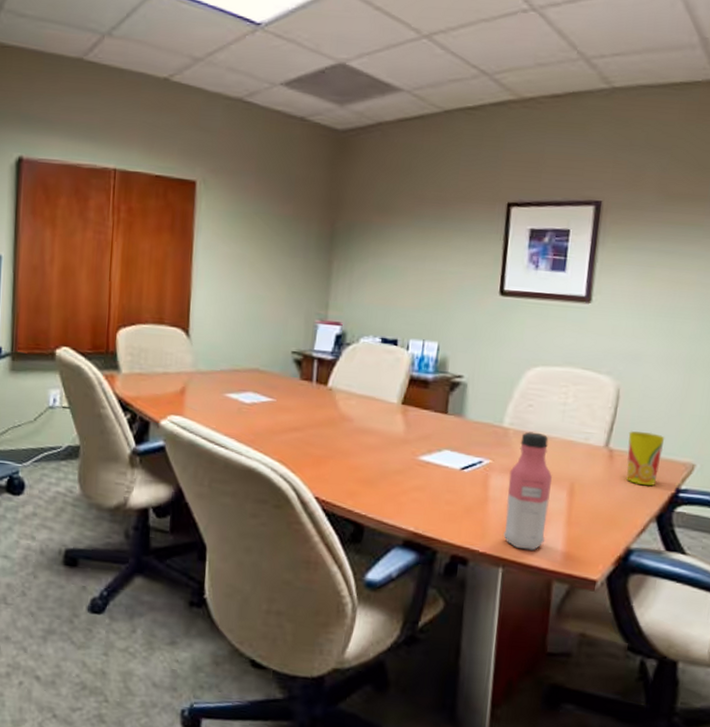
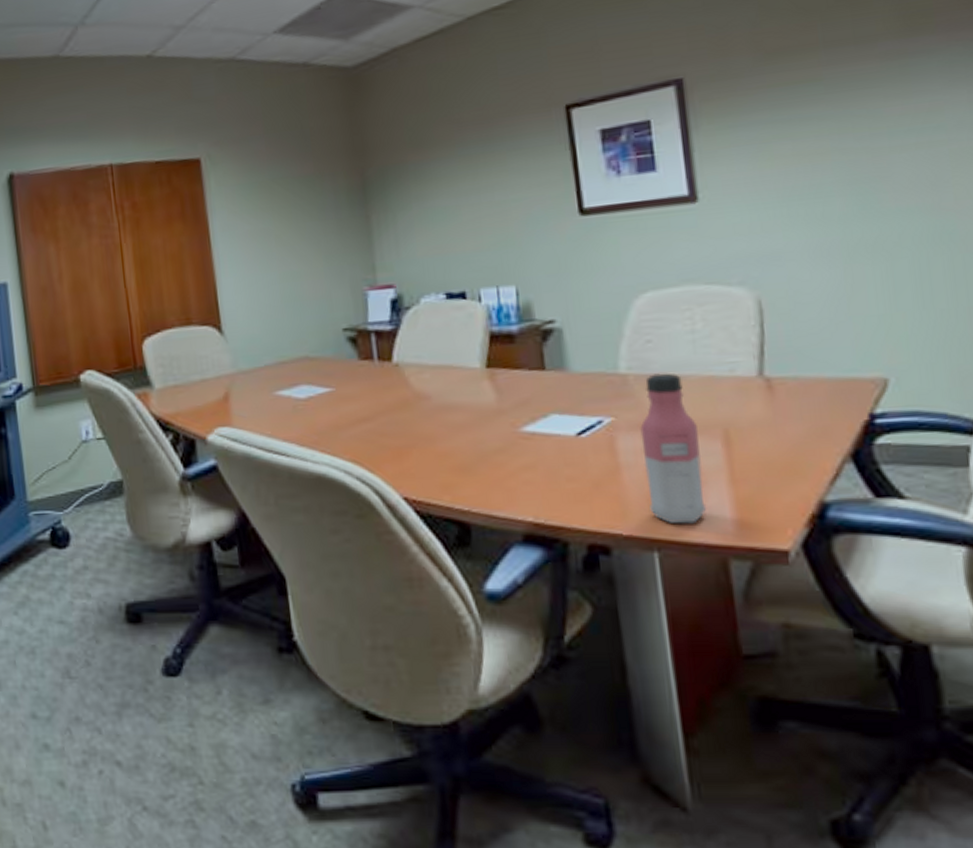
cup: present [626,430,665,486] -> none [786,348,839,417]

